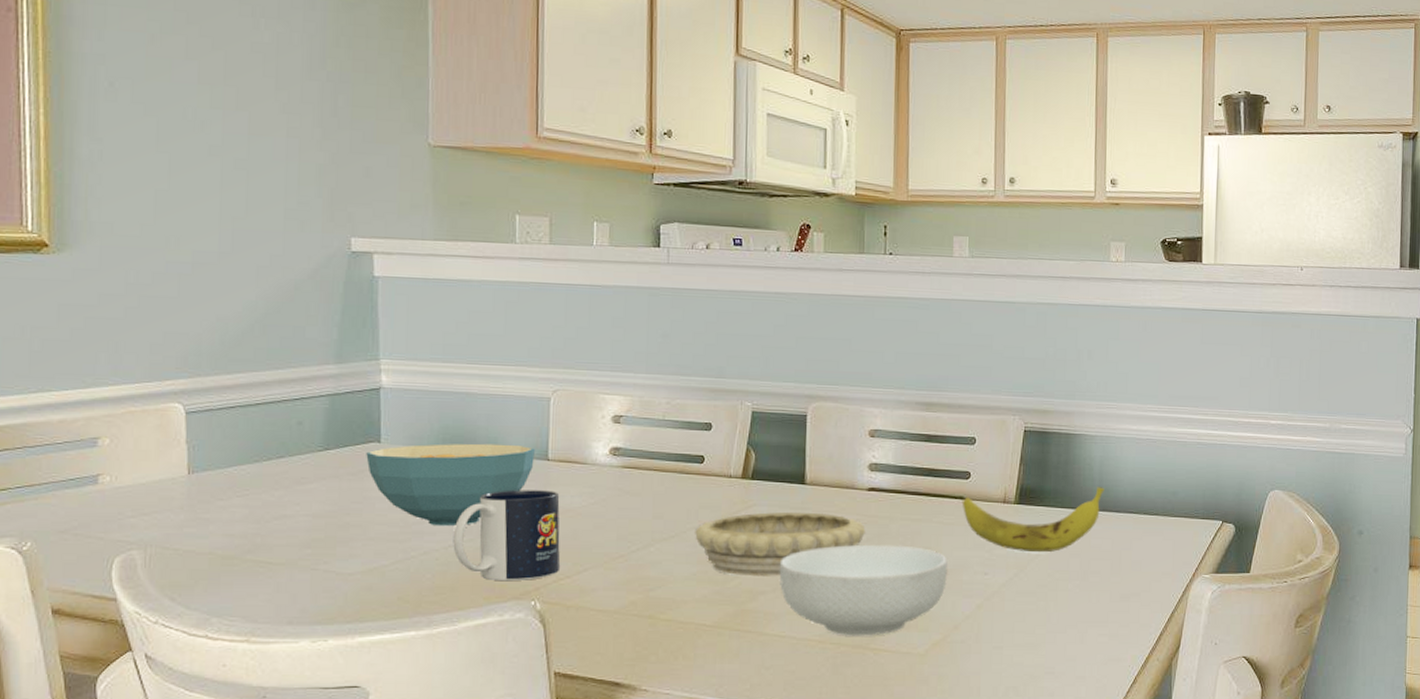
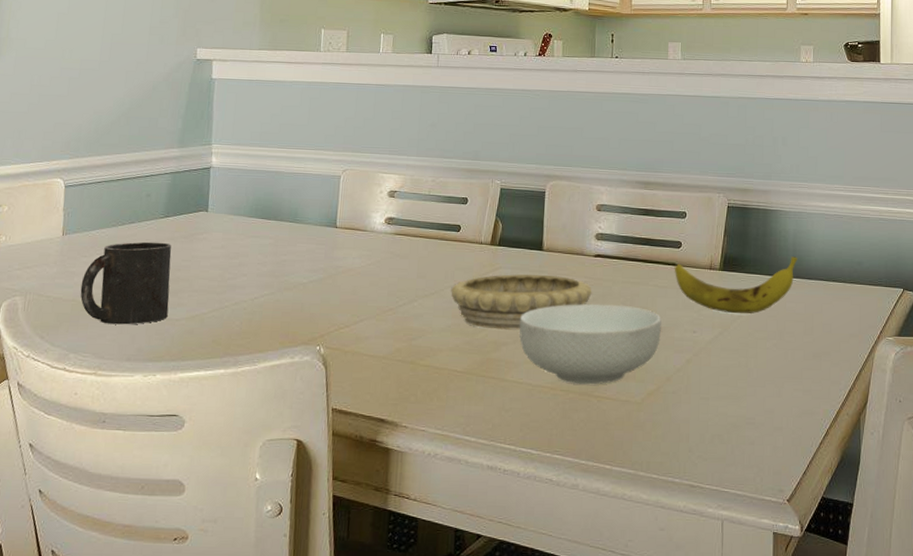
mug: none [218,480,338,582] -> present [80,241,172,325]
cereal bowl: present [366,443,535,527] -> none [196,213,326,282]
mug: present [453,490,560,580] -> none [258,252,344,328]

